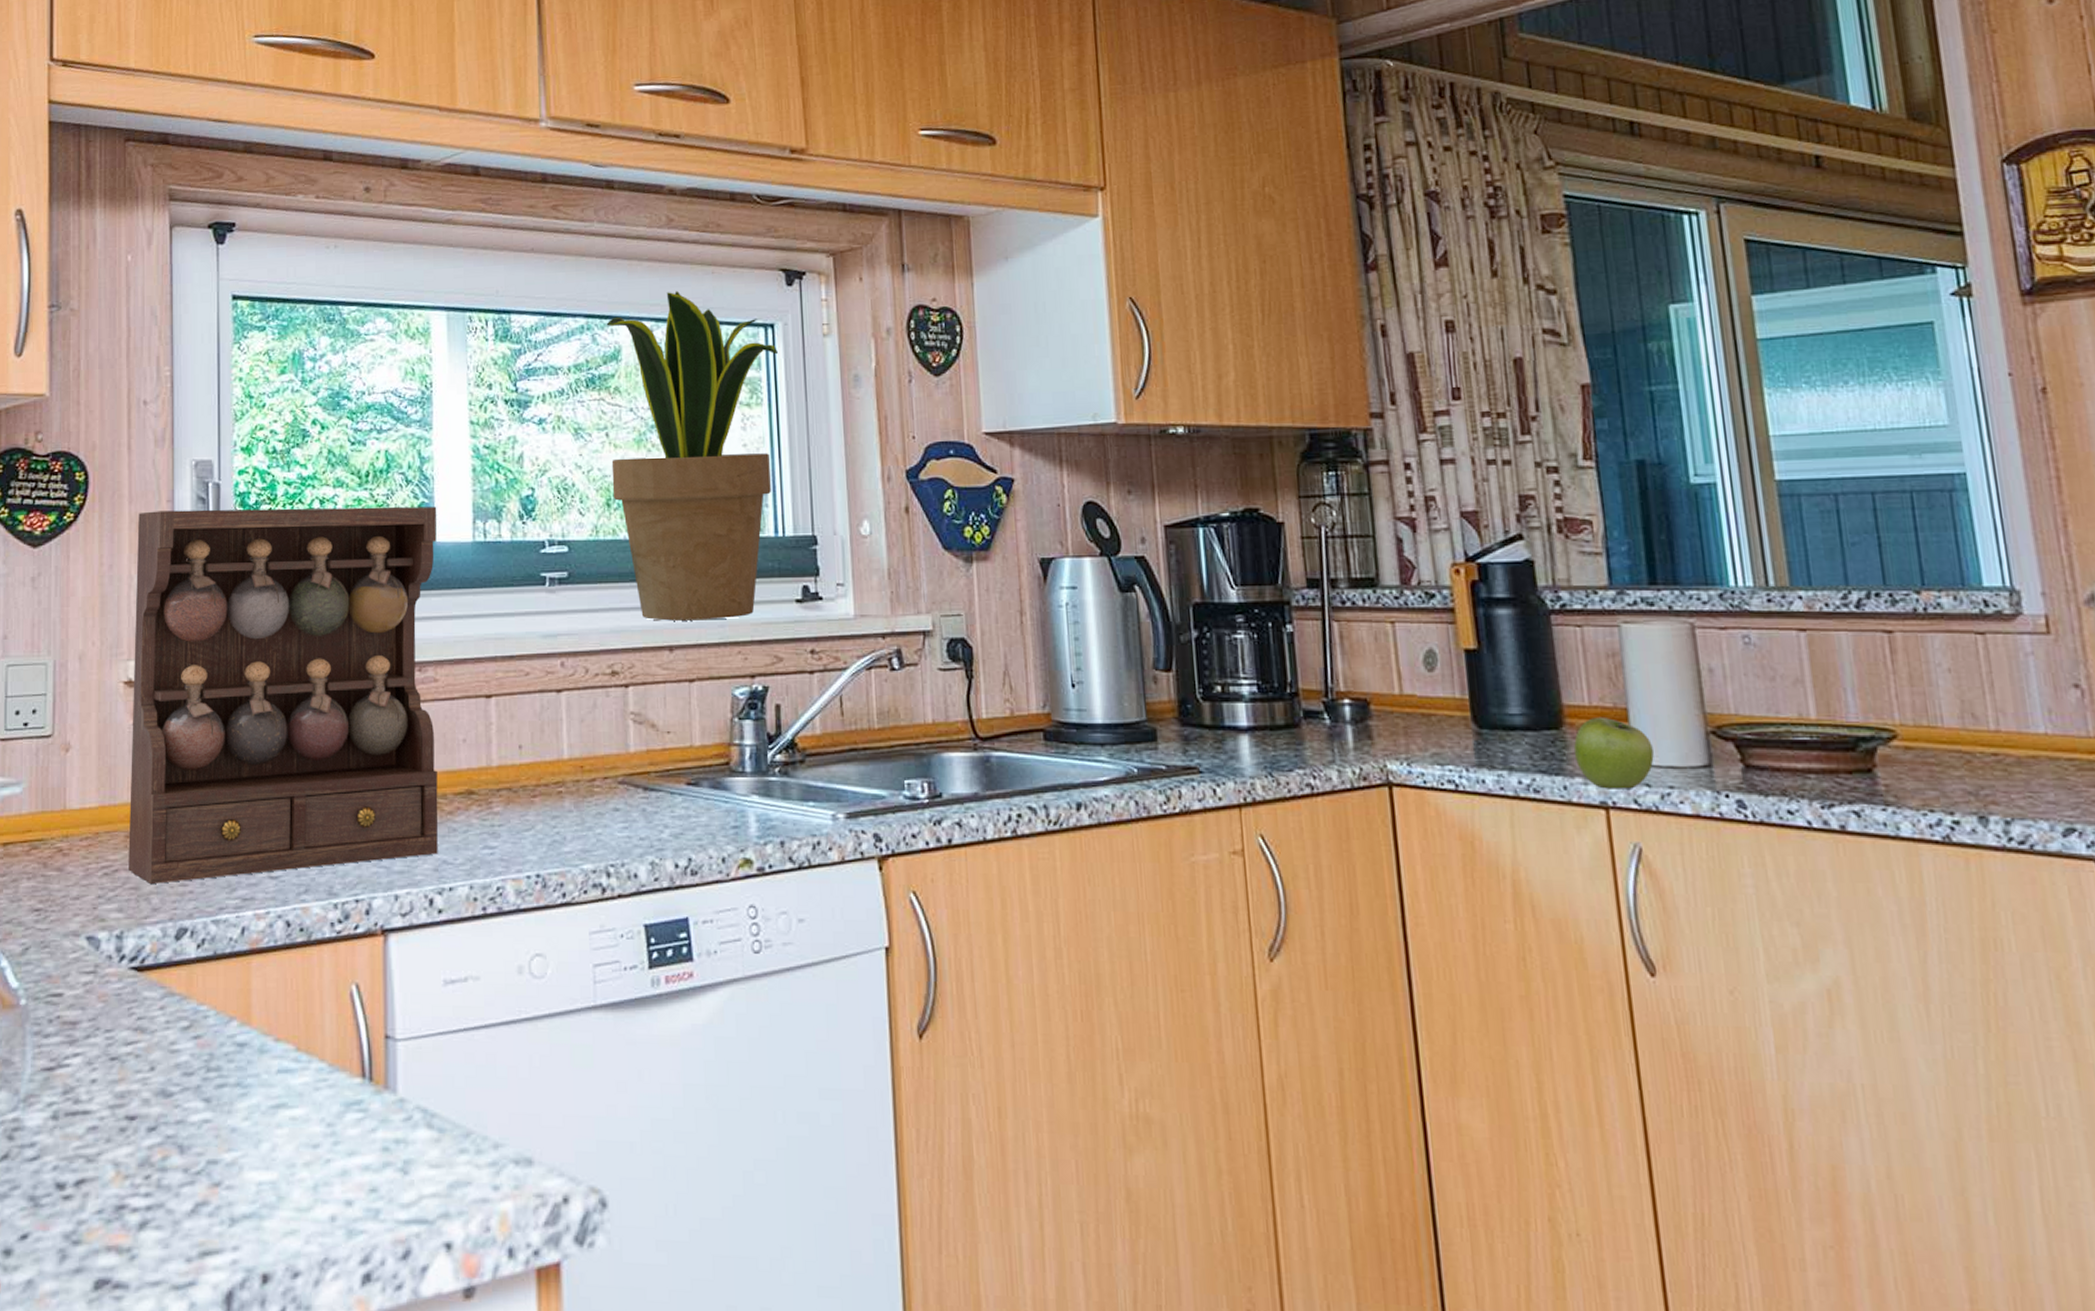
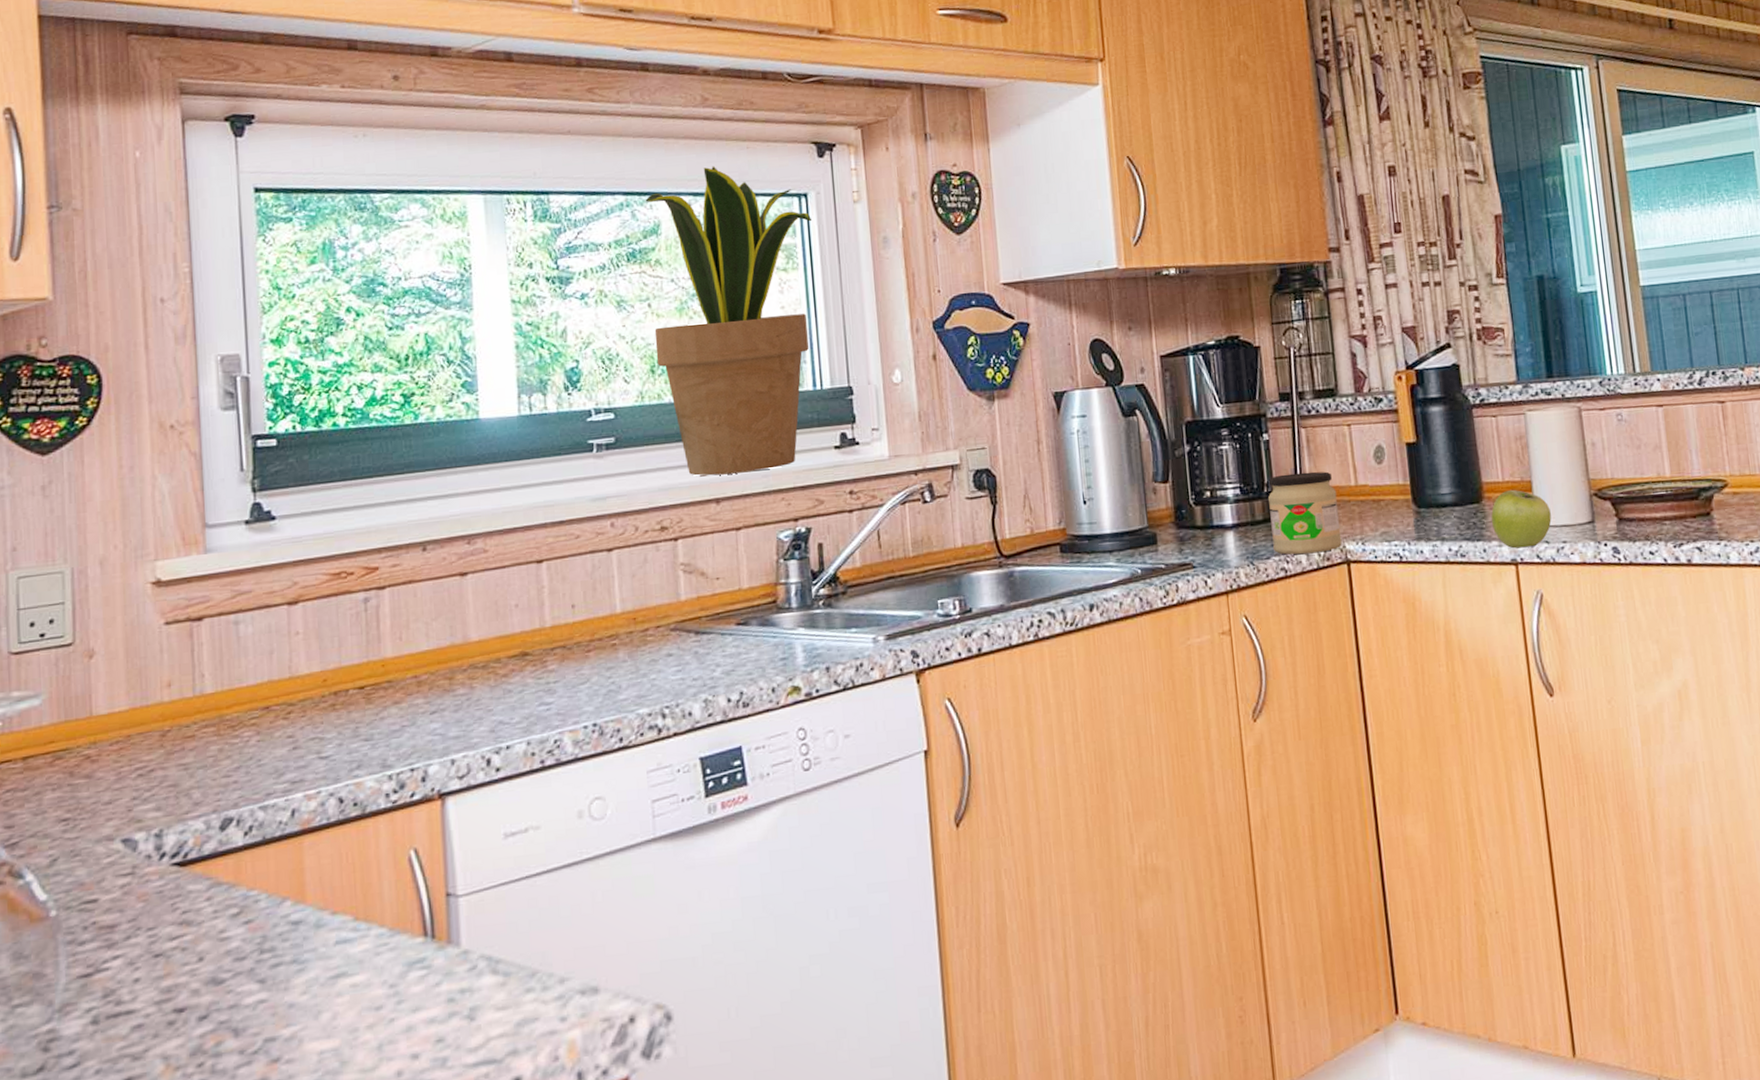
spice rack: present [128,506,439,885] -> none [159,384,494,780]
jar: none [1290,673,1382,770] -> present [1267,471,1342,555]

